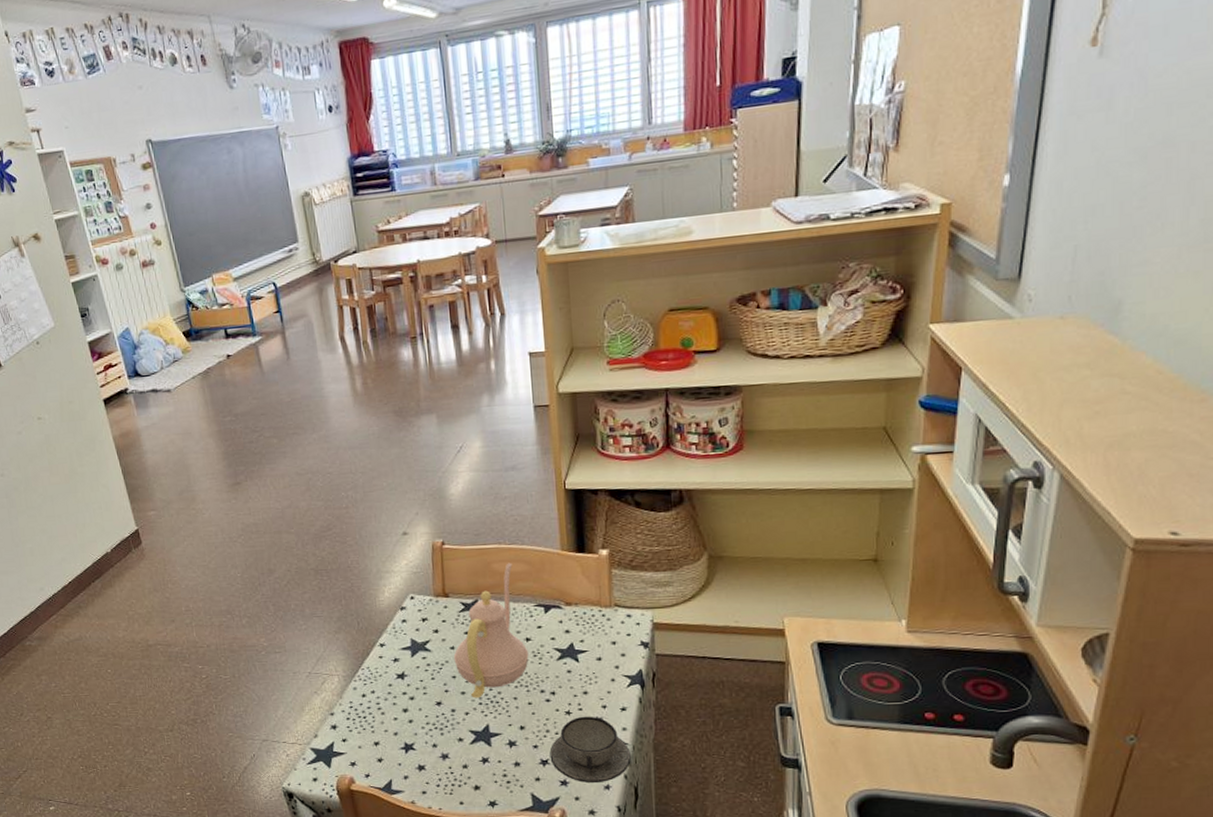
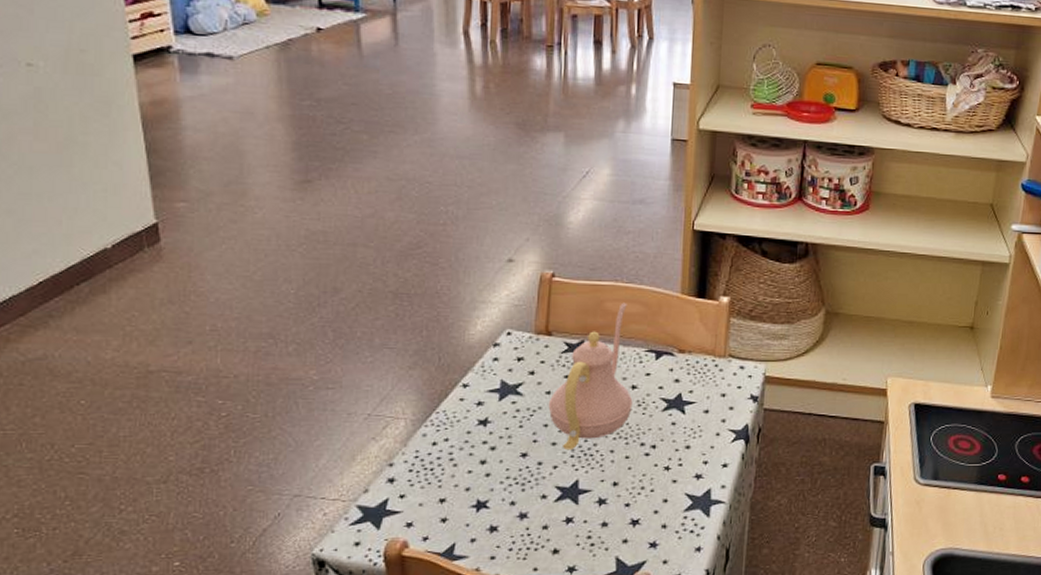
teacup: present [549,716,631,784] -> none [641,472,727,545]

